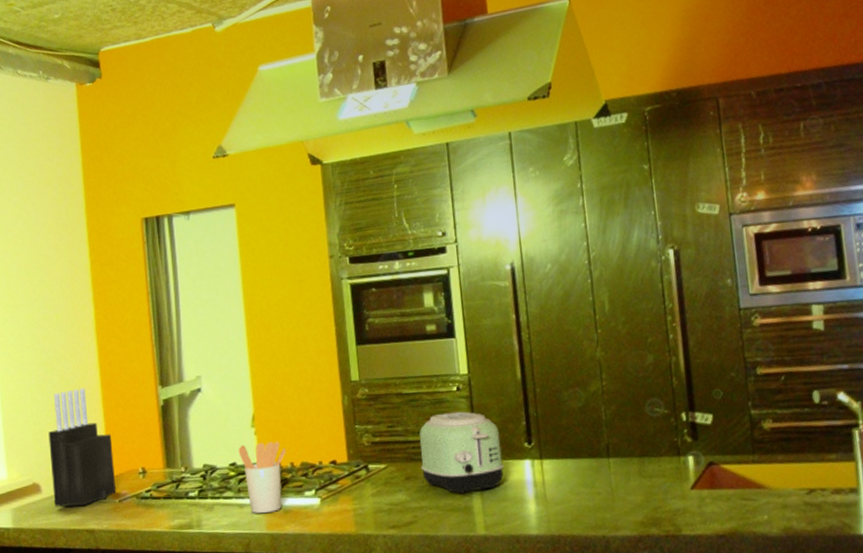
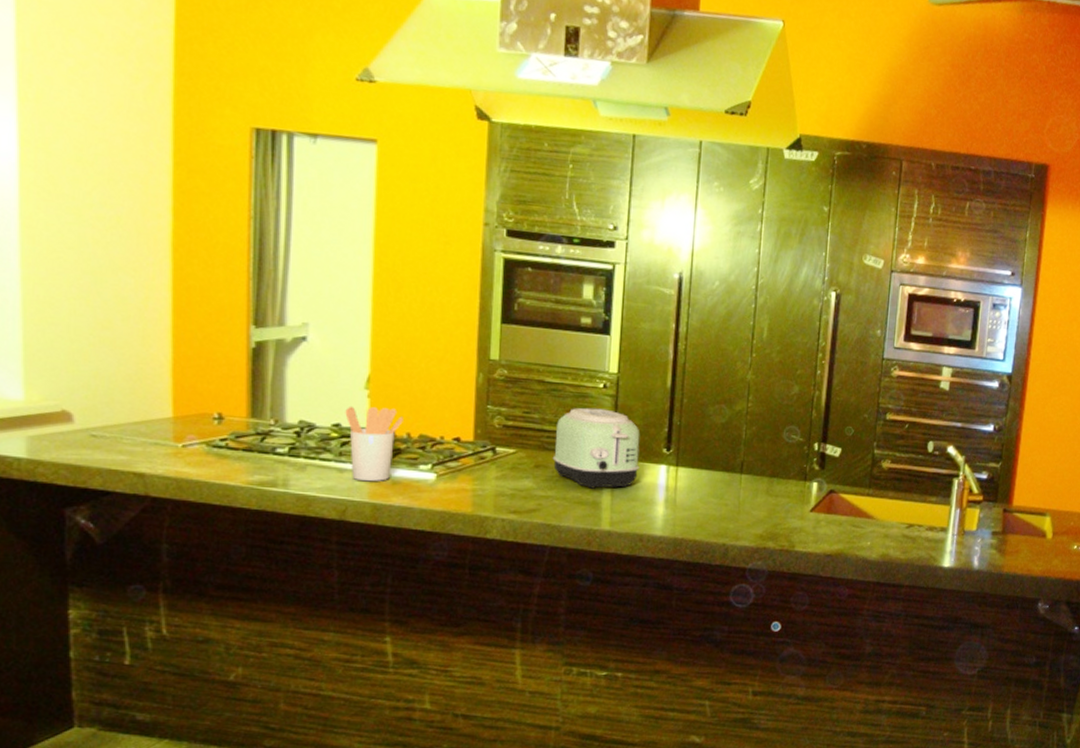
knife block: present [48,388,116,507] -> none [90,309,181,446]

